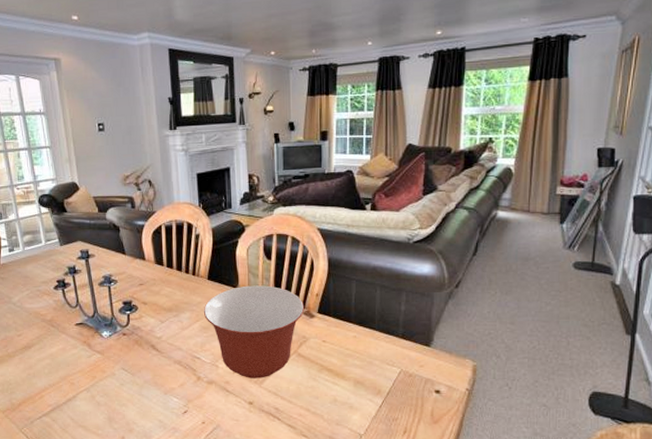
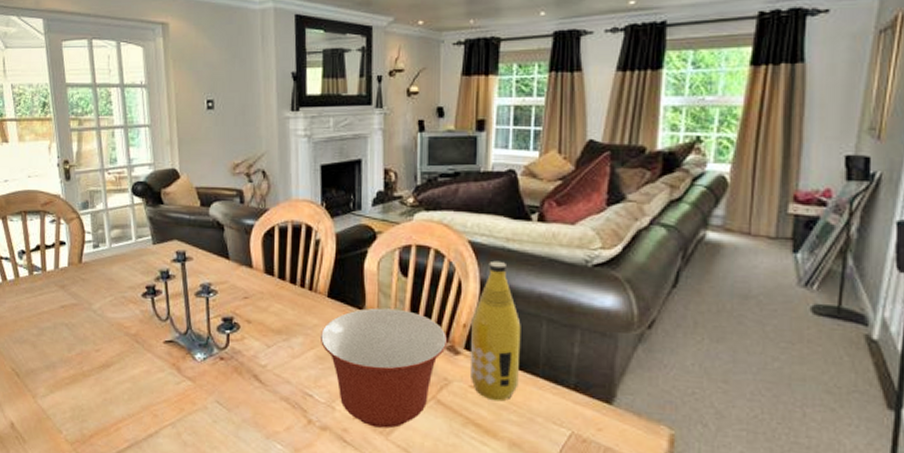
bottle: none [322,243,361,351] -> present [469,260,521,401]

